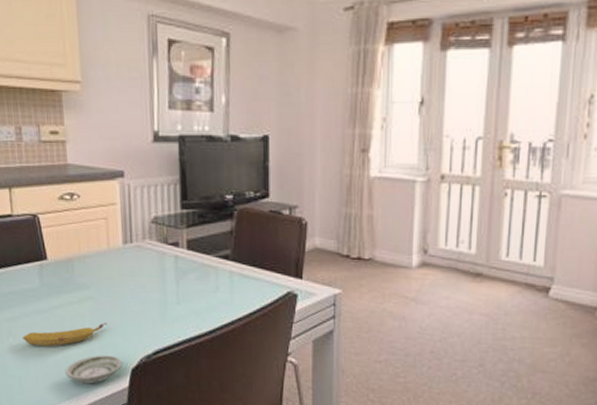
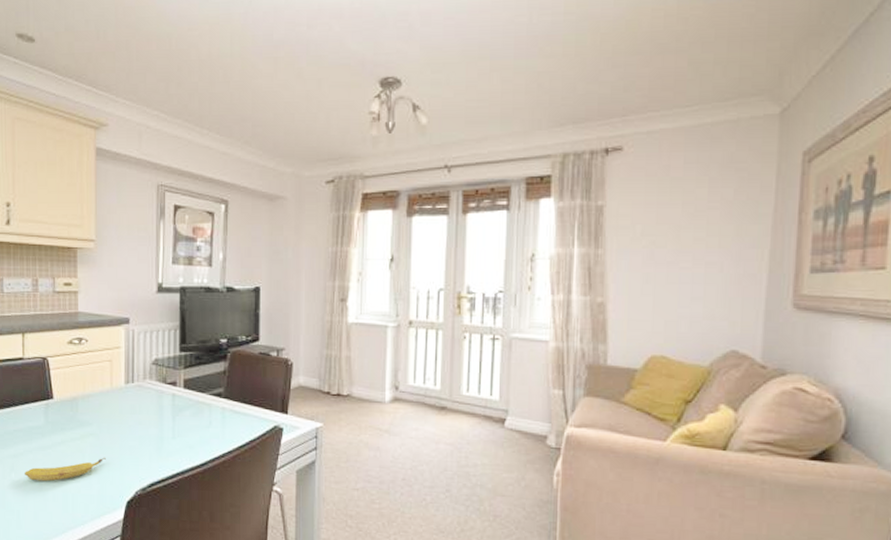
saucer: present [65,355,123,384] -> none [63,488,118,517]

